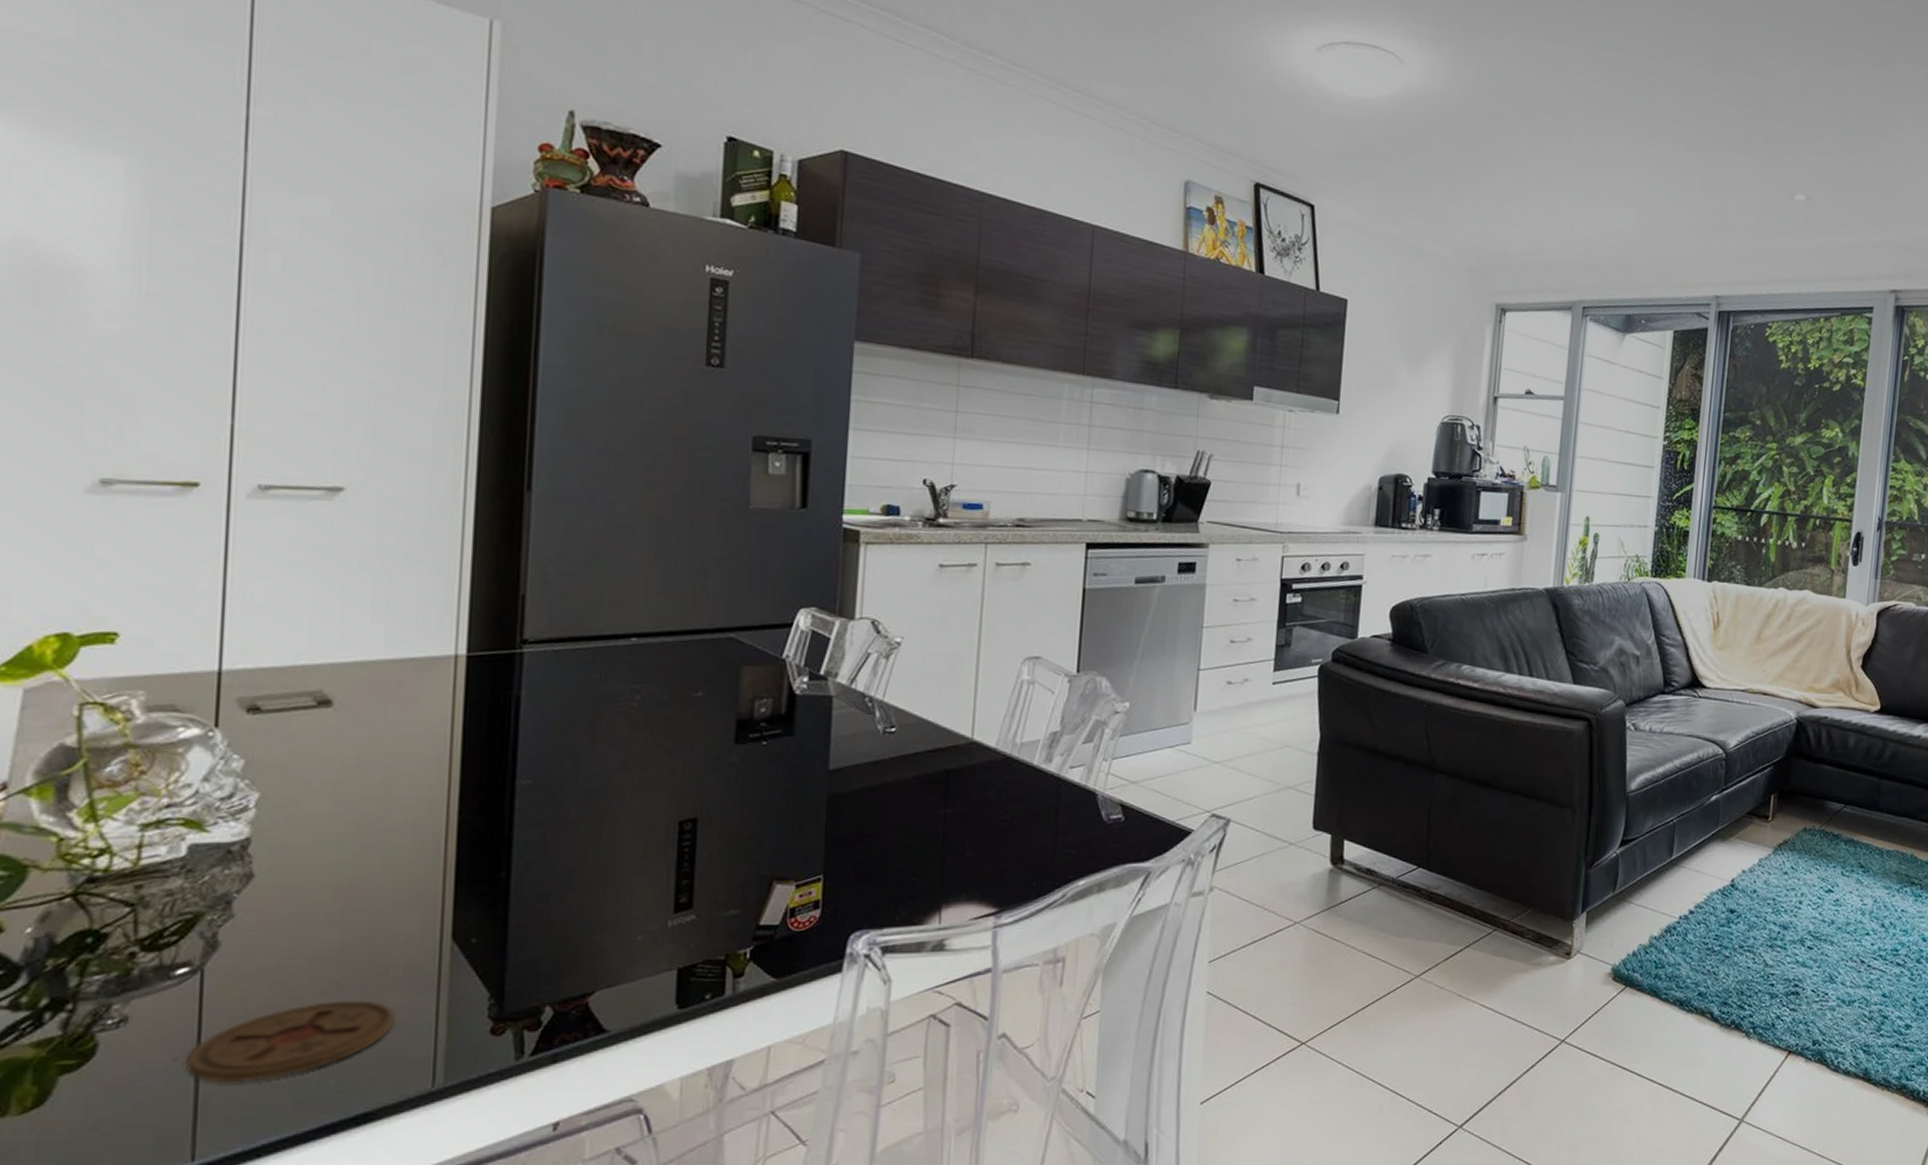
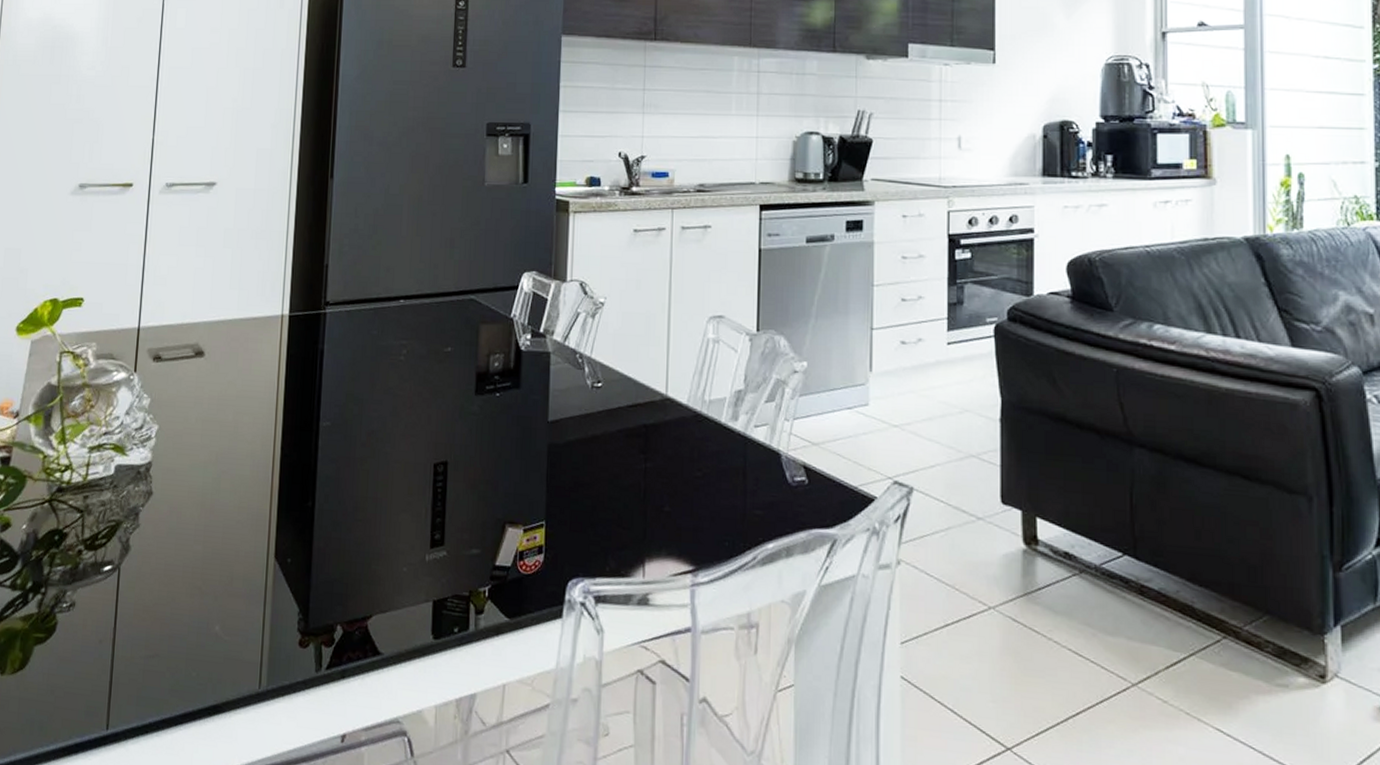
coaster: present [184,1000,394,1083] -> none [106,603,235,667]

